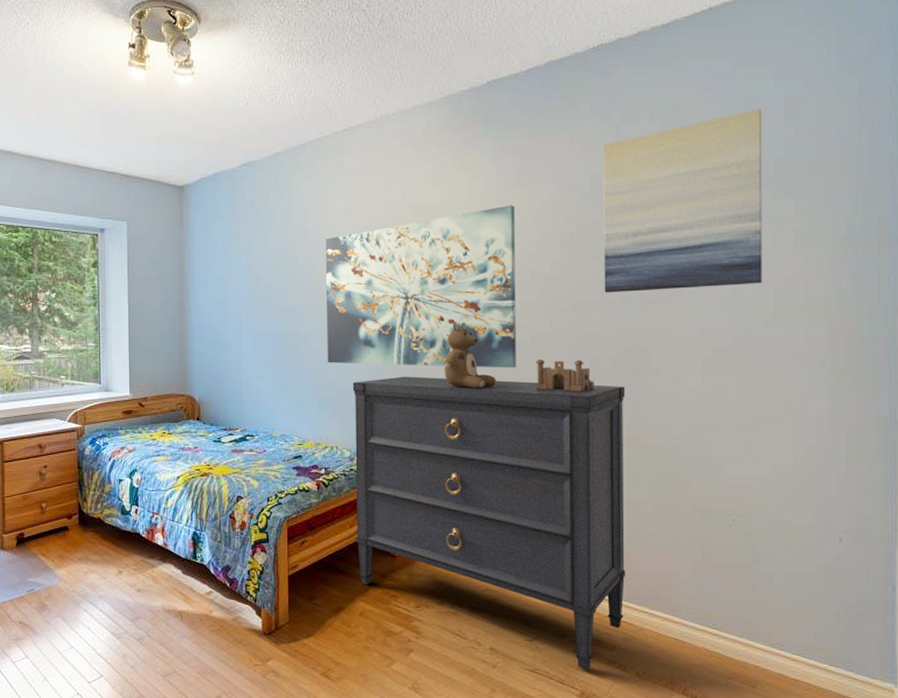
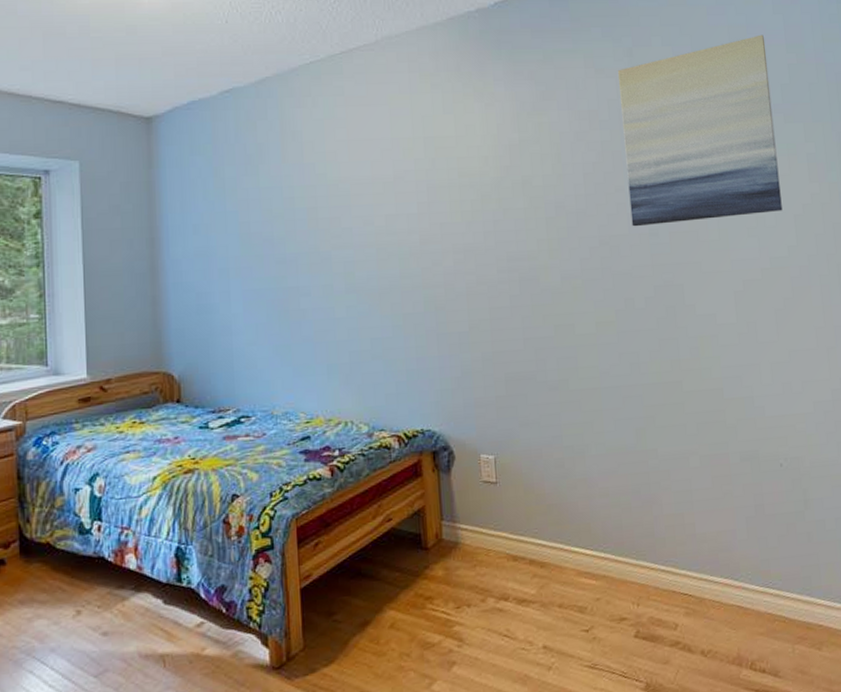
wall art: present [325,205,516,368] -> none [326,134,548,322]
dresser: present [352,376,626,671] -> none [366,327,683,658]
stuffed bear: present [444,322,496,389] -> none [469,265,528,341]
toy castle: present [536,359,594,392] -> none [568,300,631,337]

